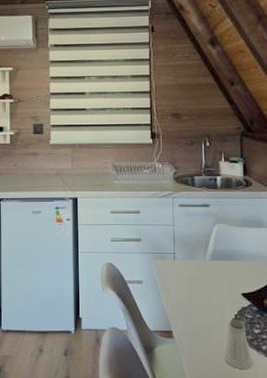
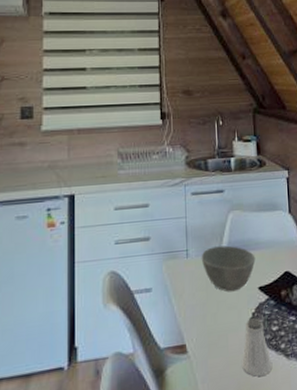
bowl: none [187,253,239,294] -> present [201,245,256,292]

